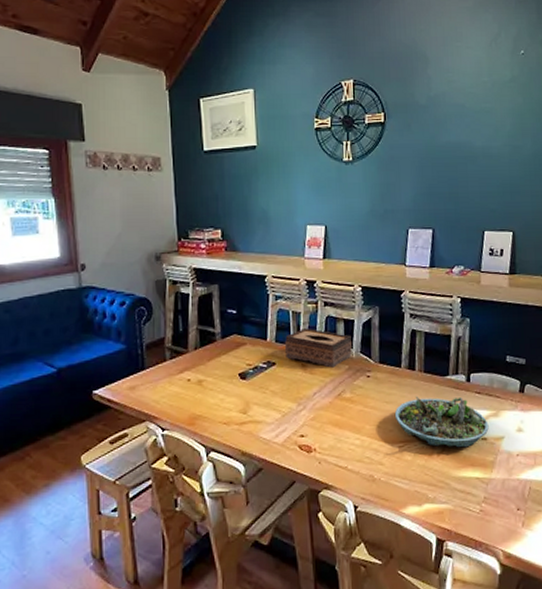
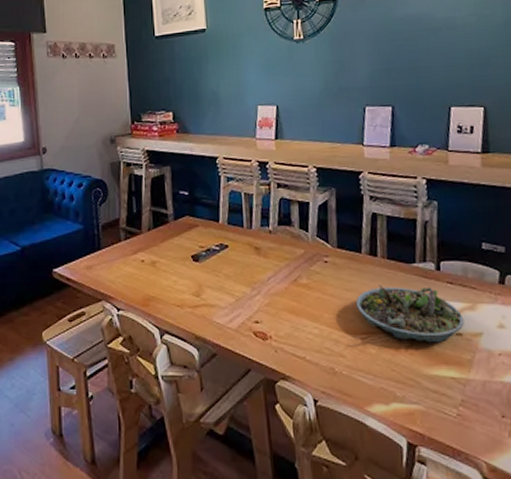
tissue box: present [285,328,352,368] -> none [238,210,308,252]

